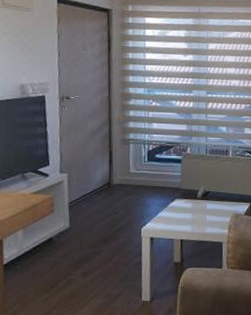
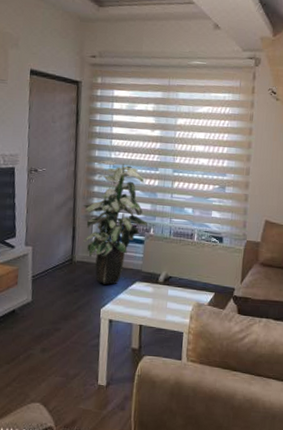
indoor plant: none [119,85,185,204] -> present [83,160,148,285]

